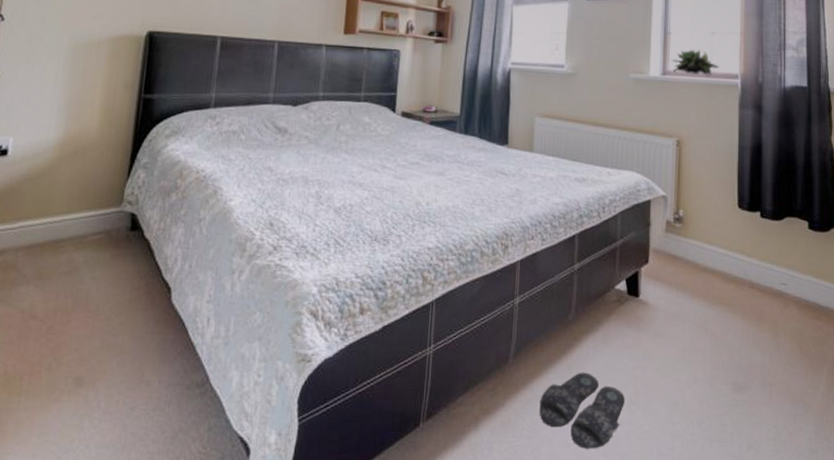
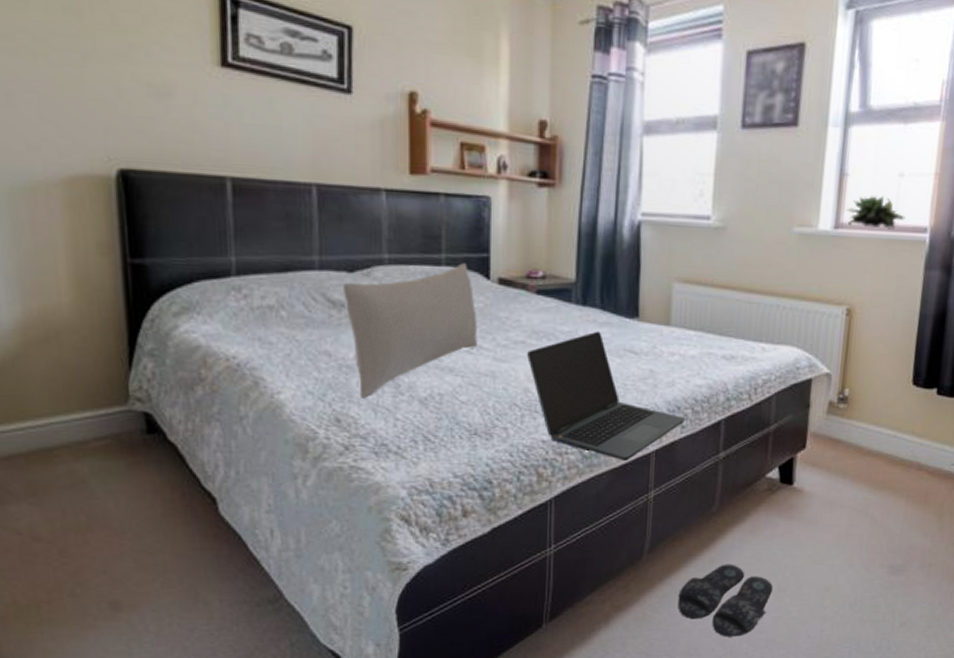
pillow: none [287,100,384,207] -> present [343,263,478,399]
laptop: none [420,155,545,270] -> present [527,331,685,462]

